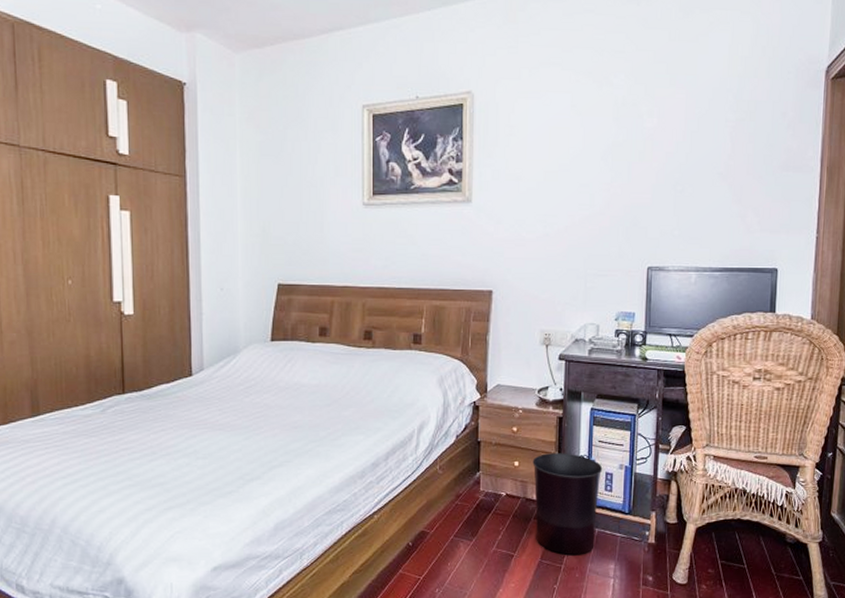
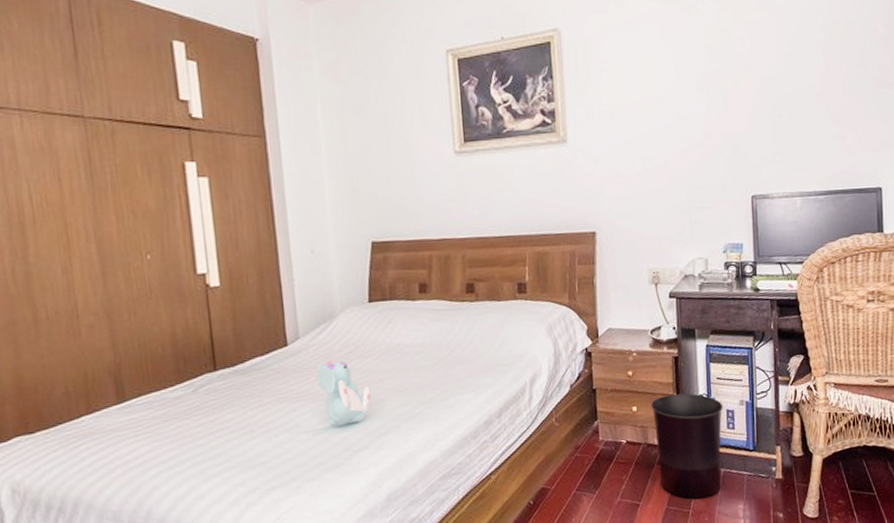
stuffed animal: none [217,392,267,455] -> present [316,360,371,426]

